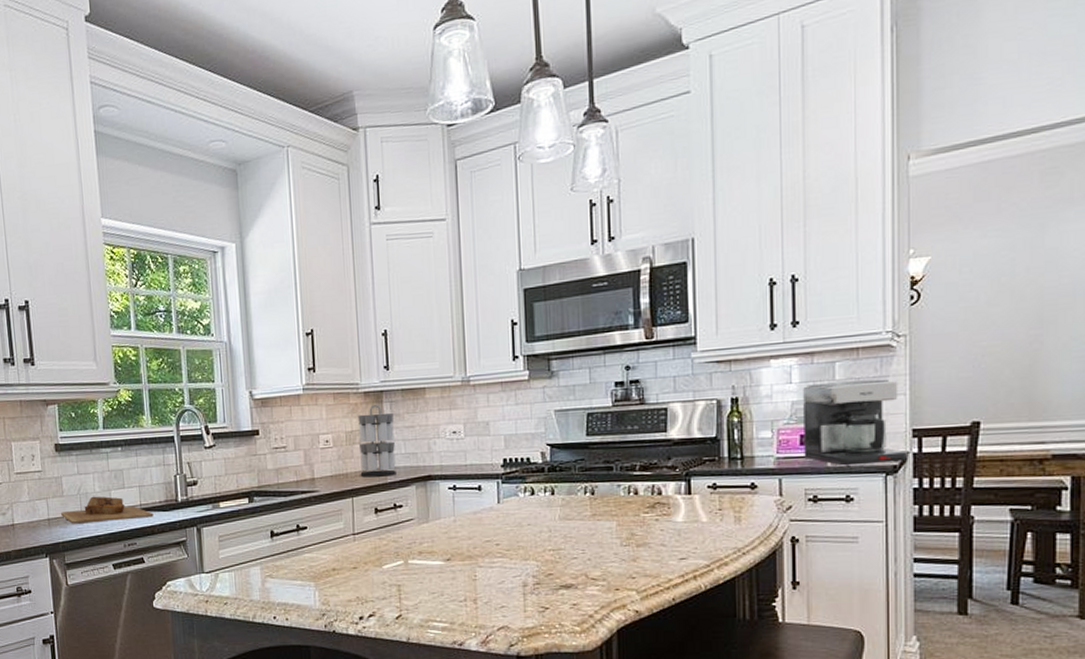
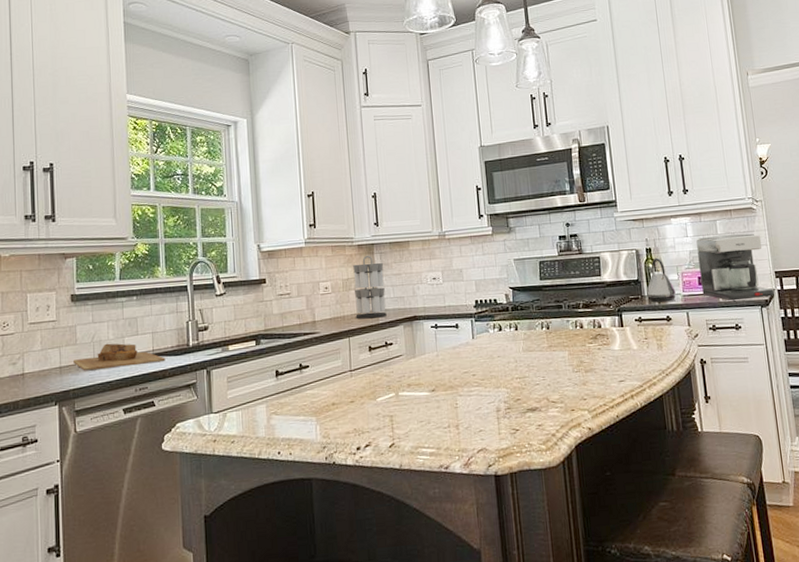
kettle: none [727,409,767,467] -> present [647,257,676,304]

